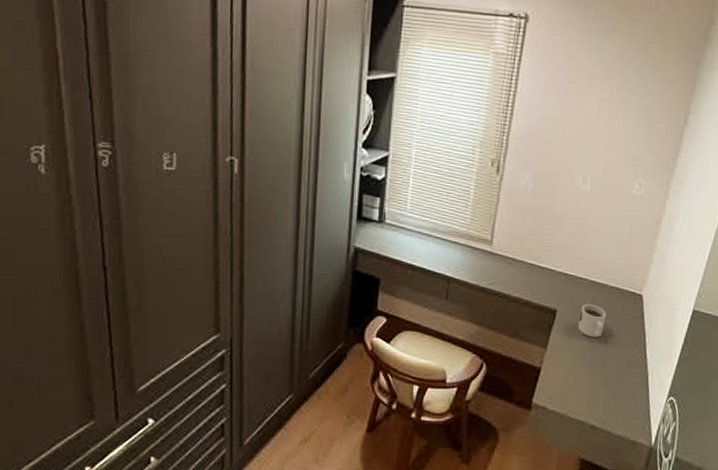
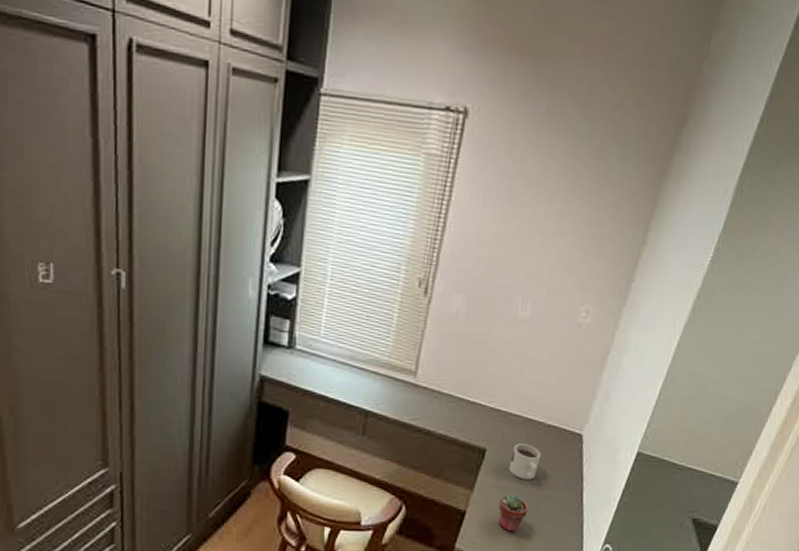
potted succulent: none [570,350,598,387] -> present [498,493,529,532]

